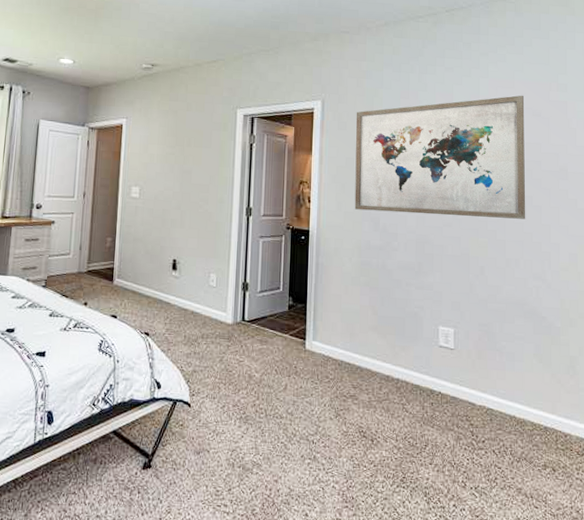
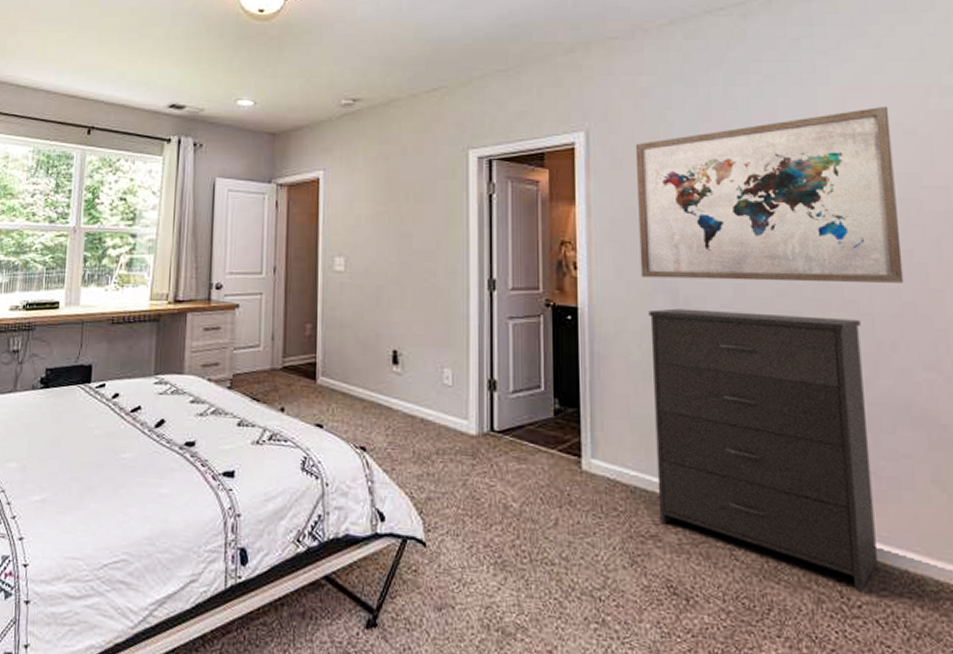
dresser: none [357,233,497,431] -> present [648,308,877,592]

